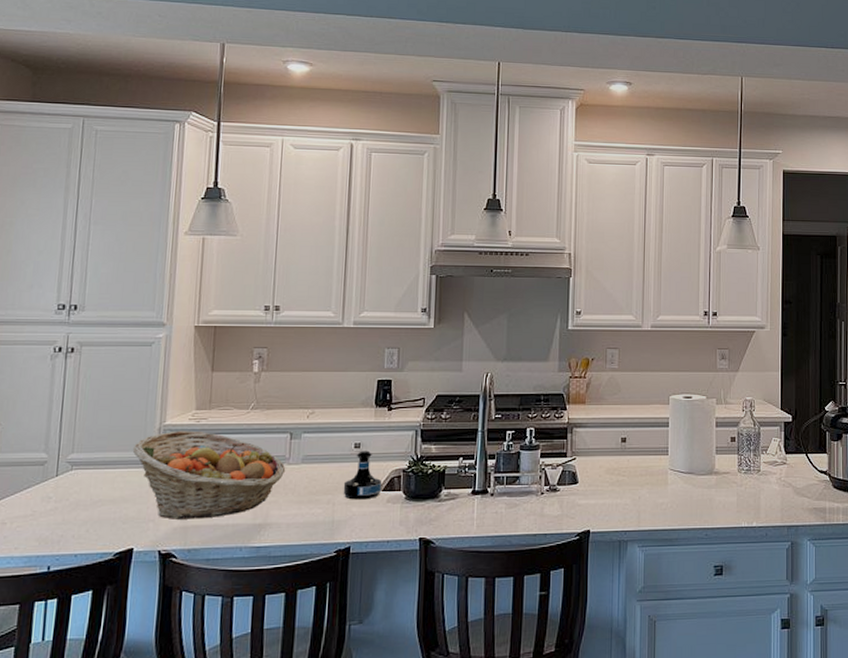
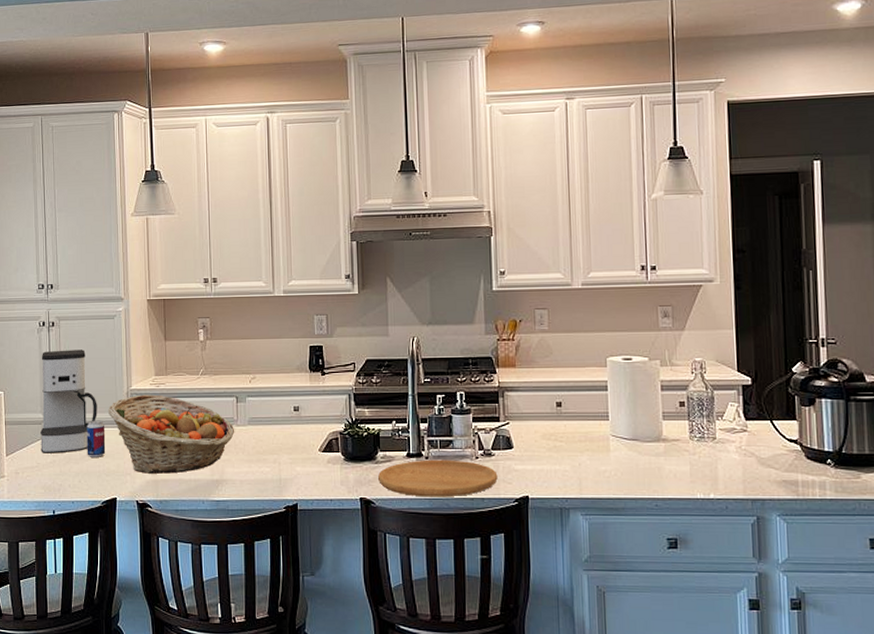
coffee maker: none [39,380,120,499] -> present [39,349,97,453]
beverage can: none [100,460,128,504] -> present [86,420,106,458]
tequila bottle: present [343,450,382,500] -> none [287,413,322,460]
cutting board: none [439,496,561,535] -> present [377,459,498,497]

